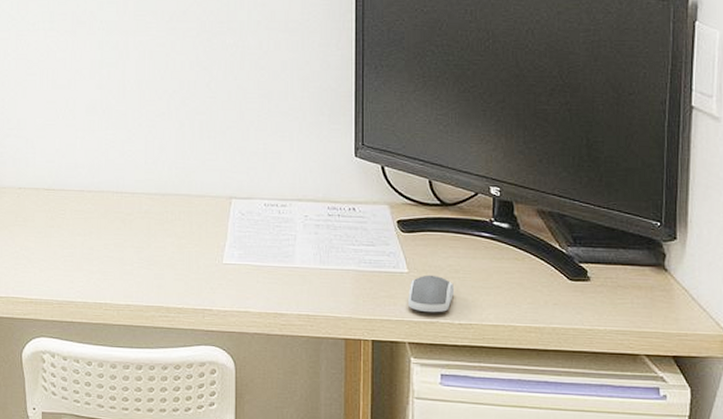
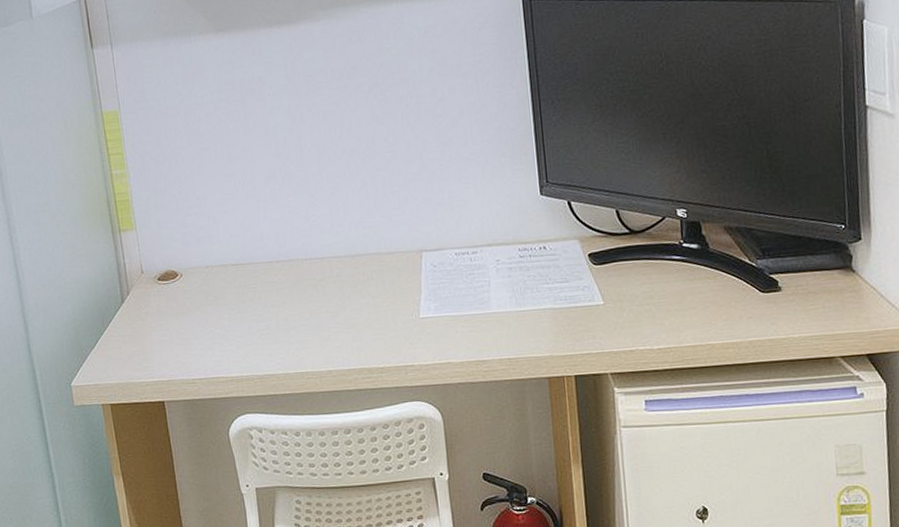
computer mouse: present [408,274,455,313] -> none [606,303,651,342]

